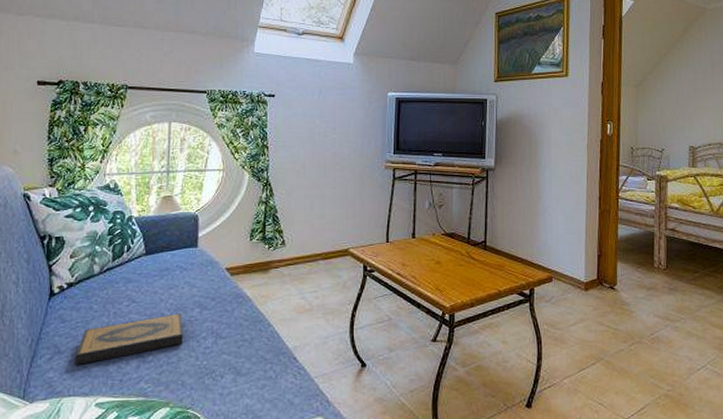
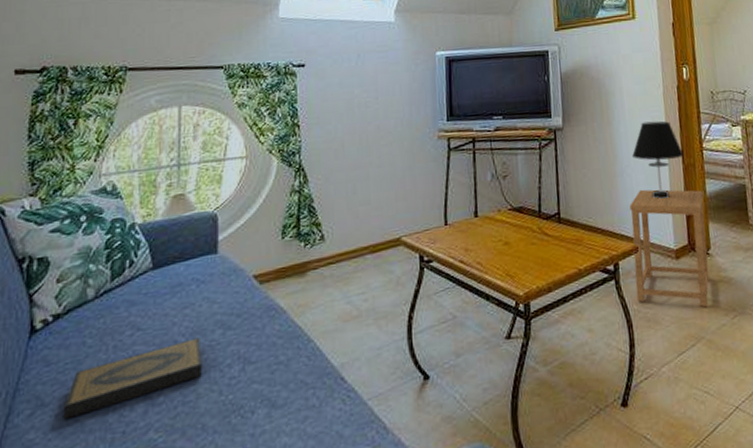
side table: none [547,228,616,333] -> present [629,189,710,307]
table lamp: none [554,169,602,238] -> present [632,120,685,199]

